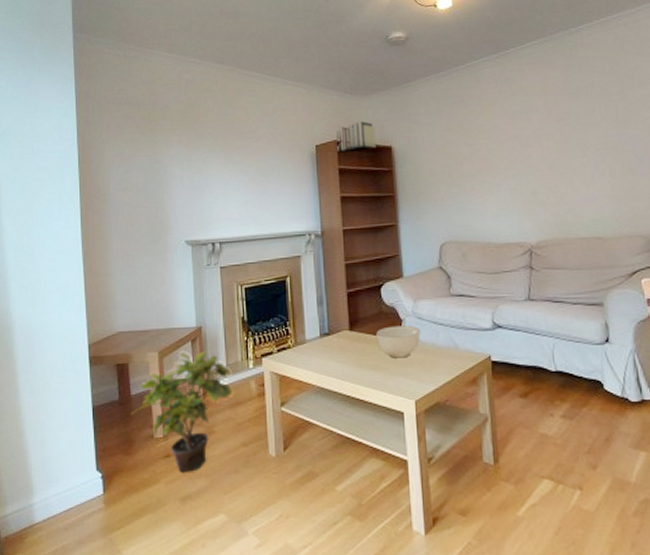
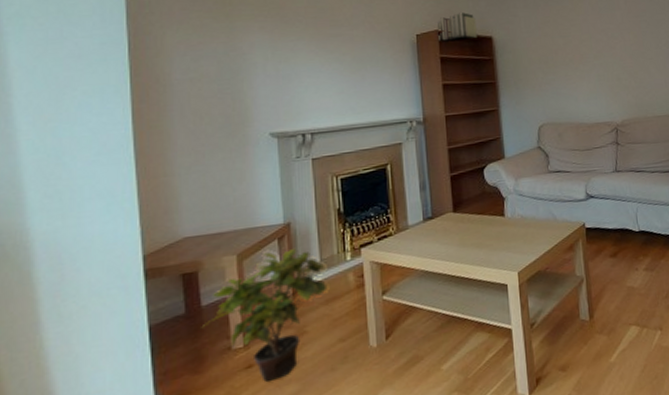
bowl: present [376,325,421,358] -> none [480,202,522,235]

